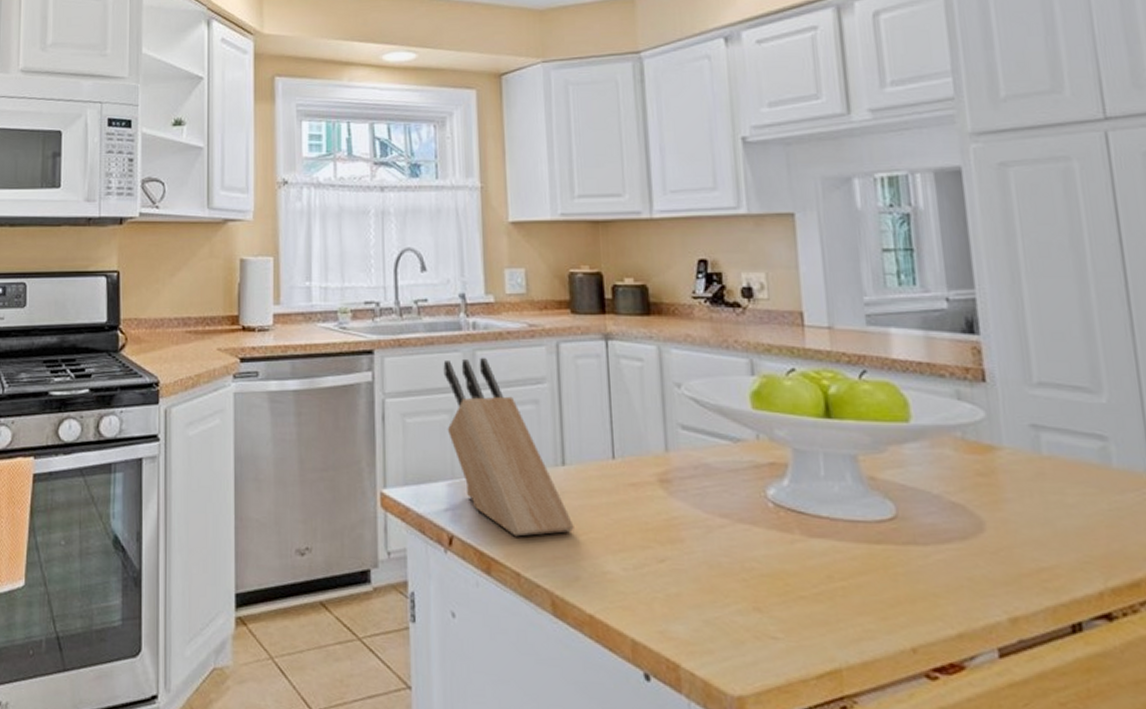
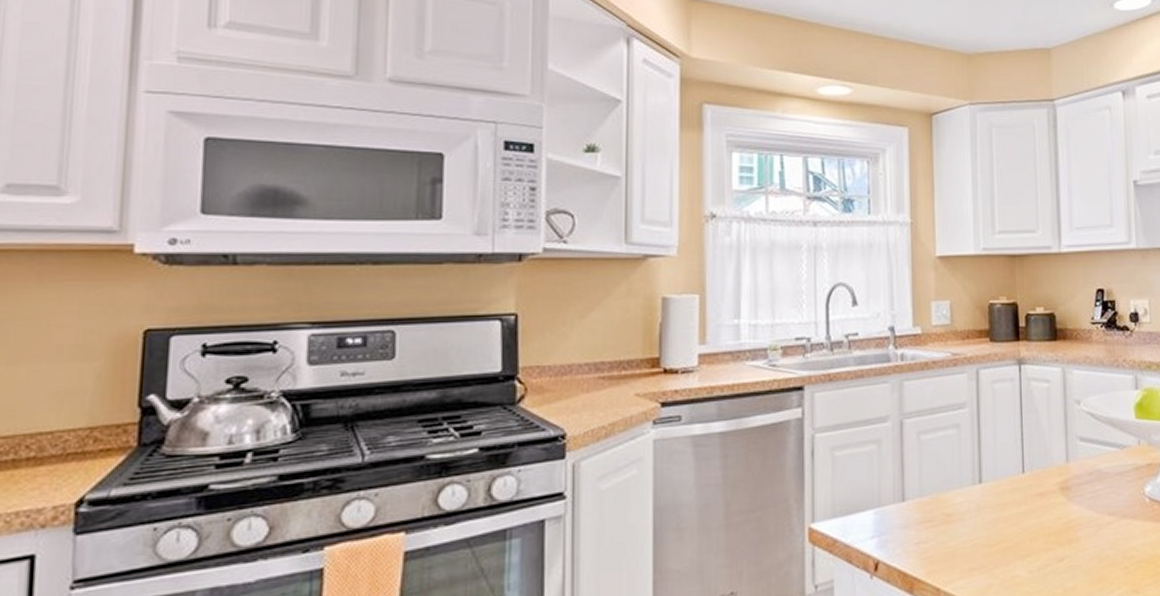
knife block: present [443,357,574,537] -> none [872,387,988,555]

